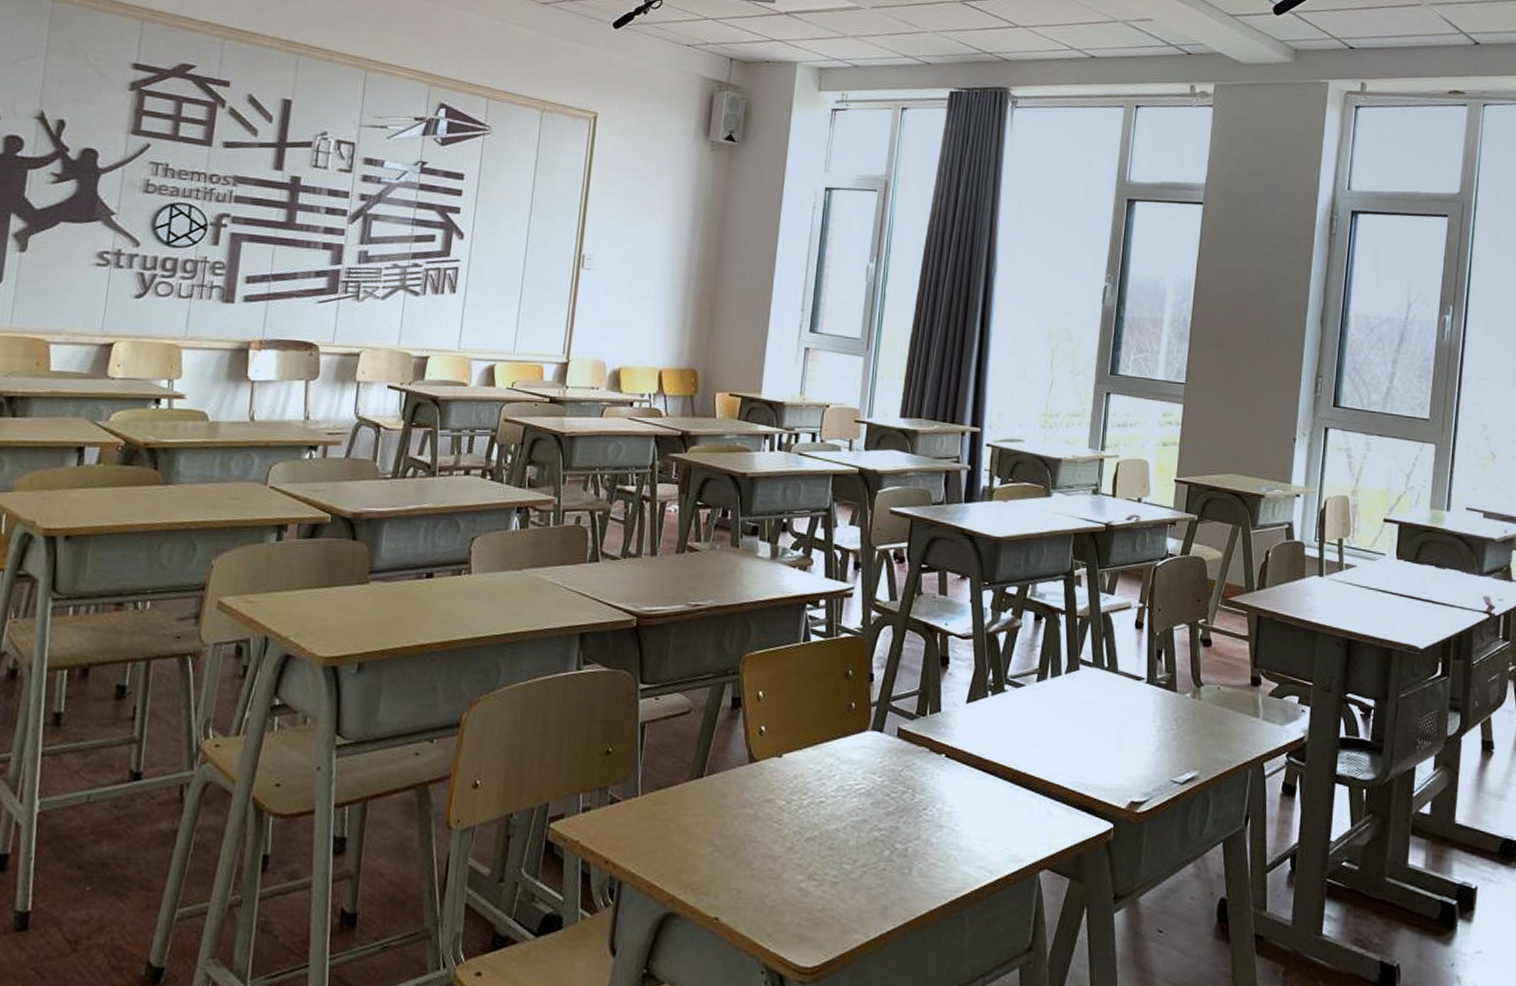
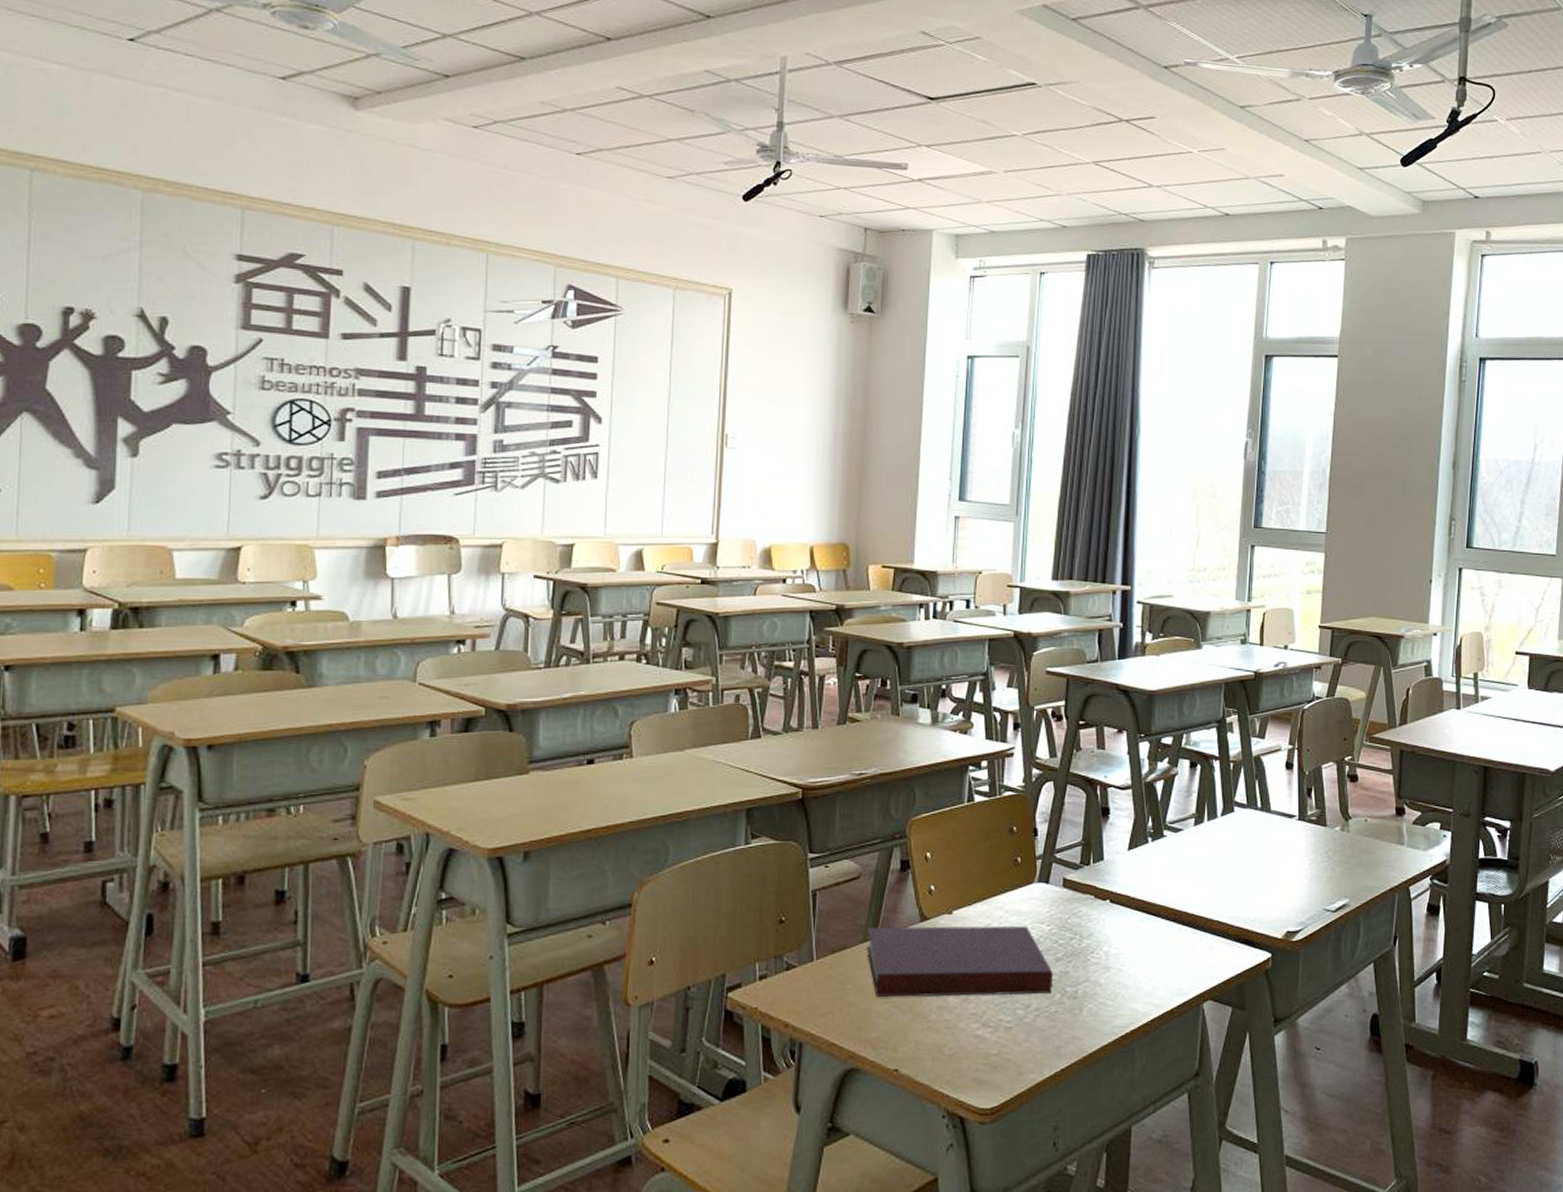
notebook: none [692,766,883,849] -> present [866,926,1053,997]

